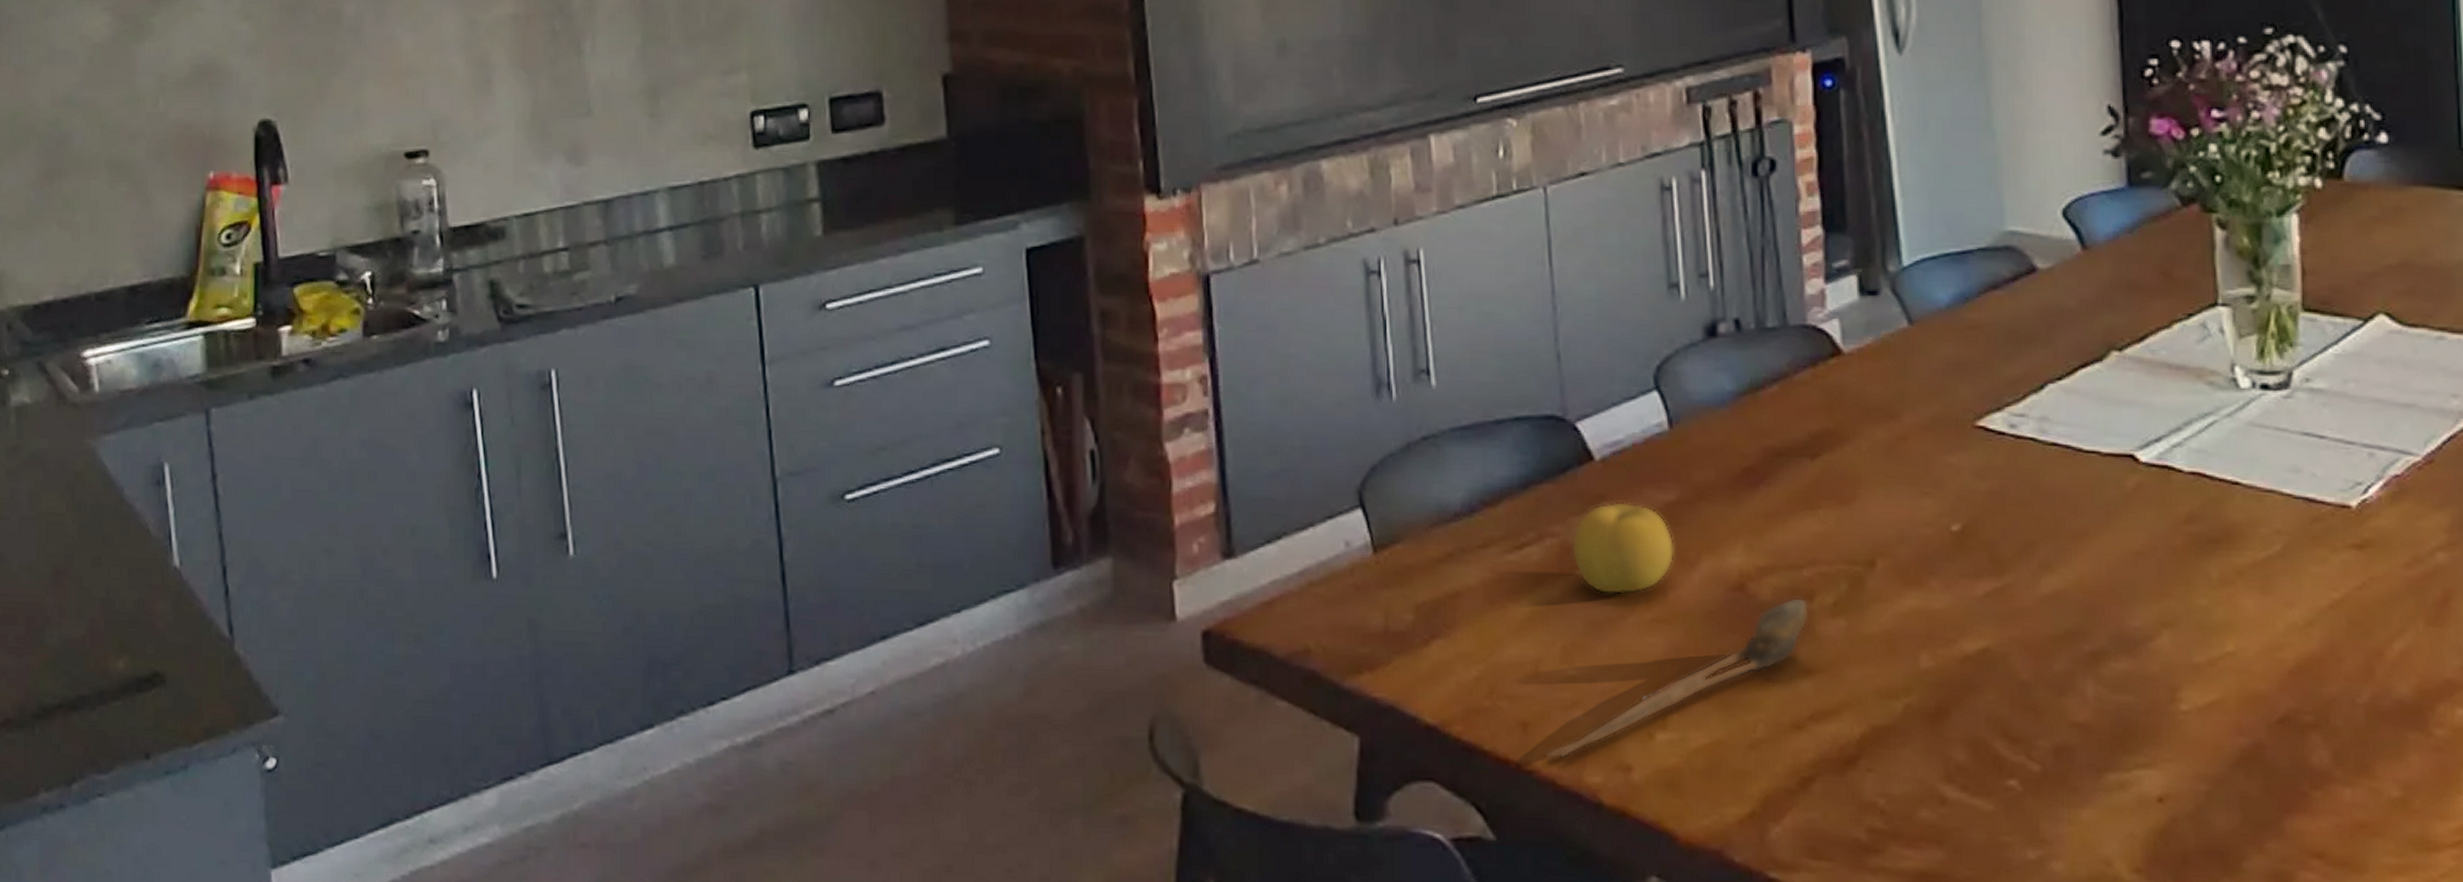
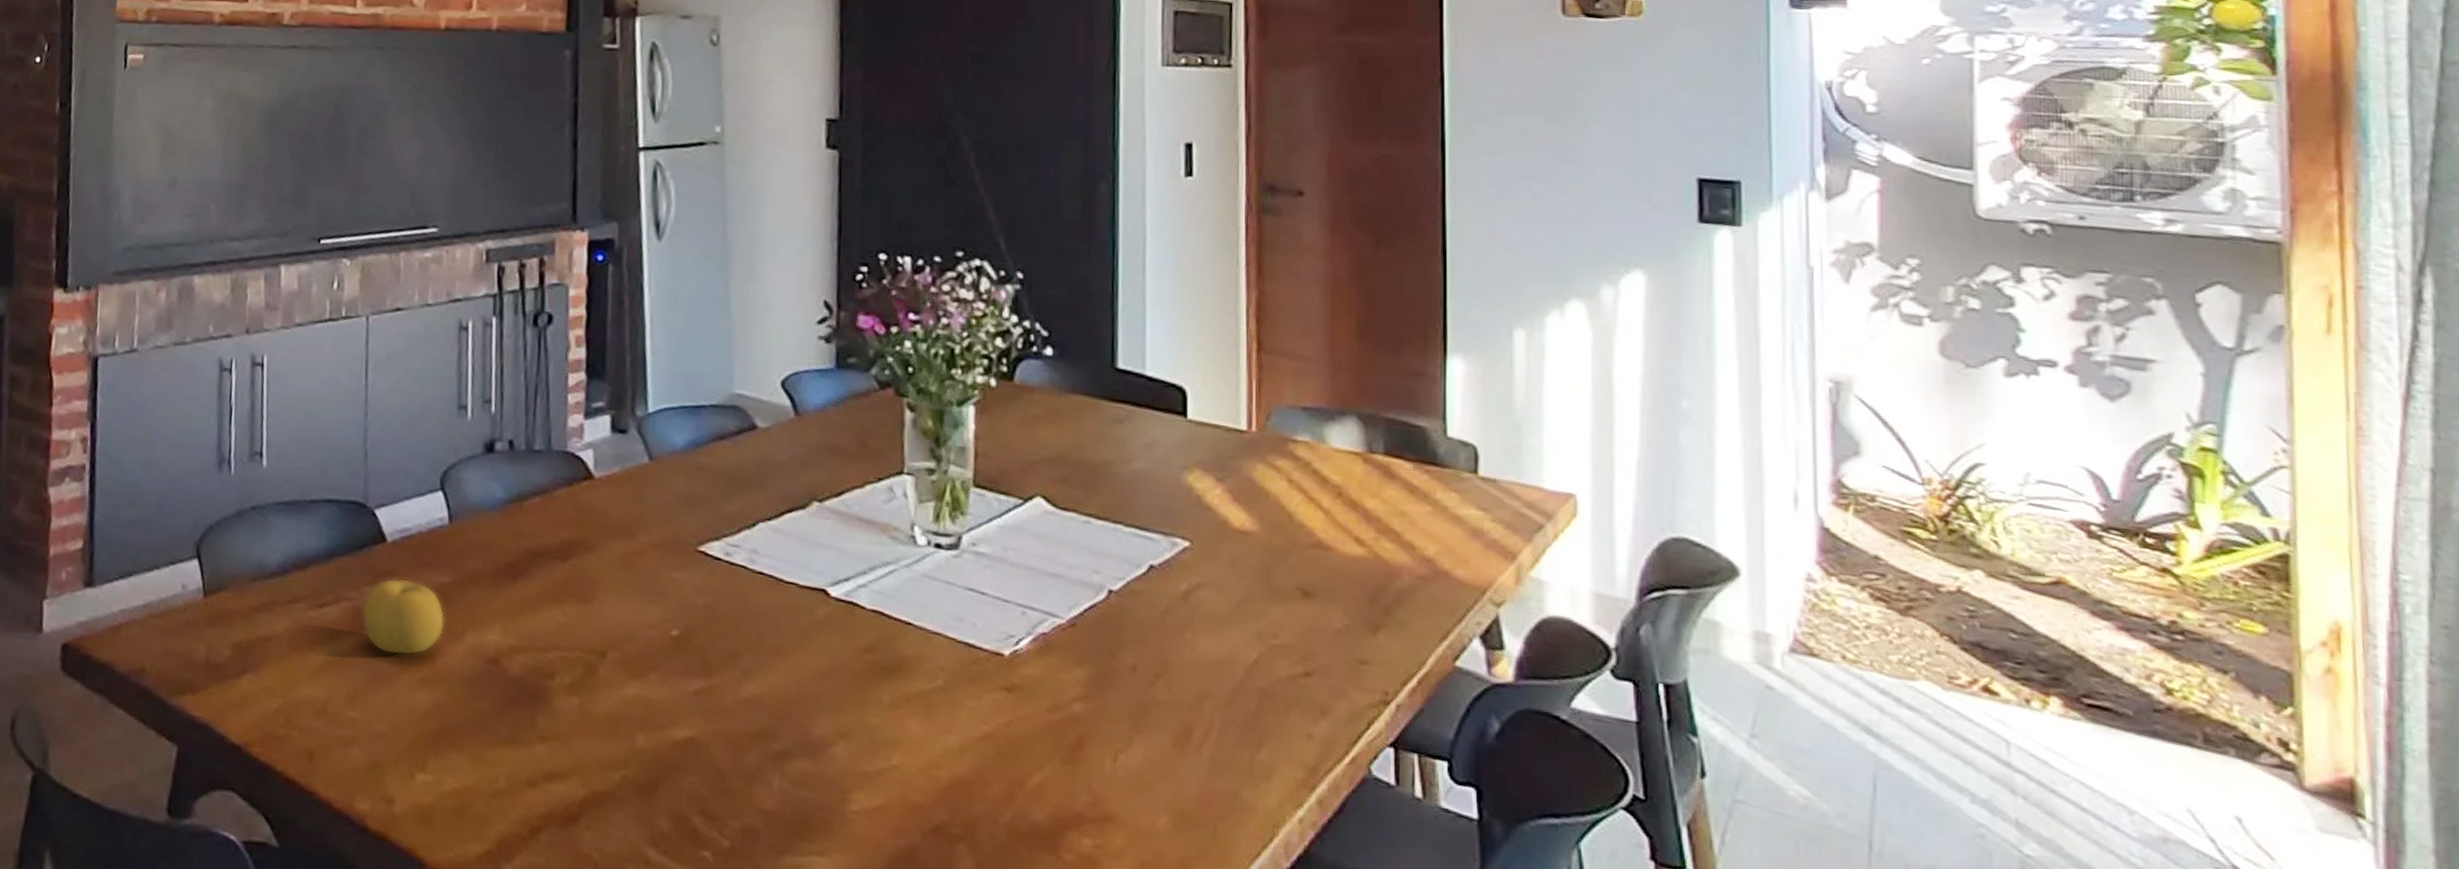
spoon: present [1547,596,1808,760] -> none [326,674,549,786]

